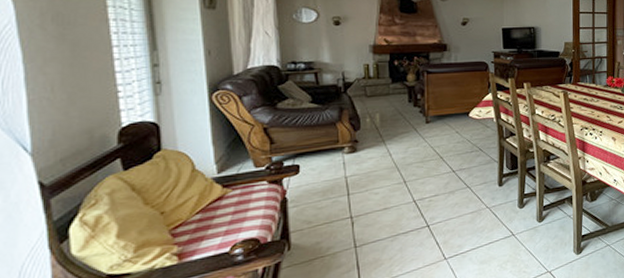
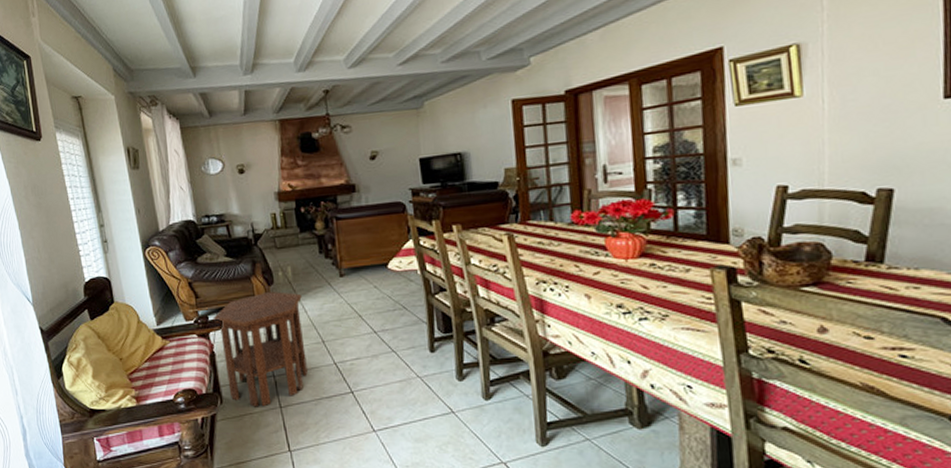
side table: none [289,136,387,250] -> present [213,291,308,407]

